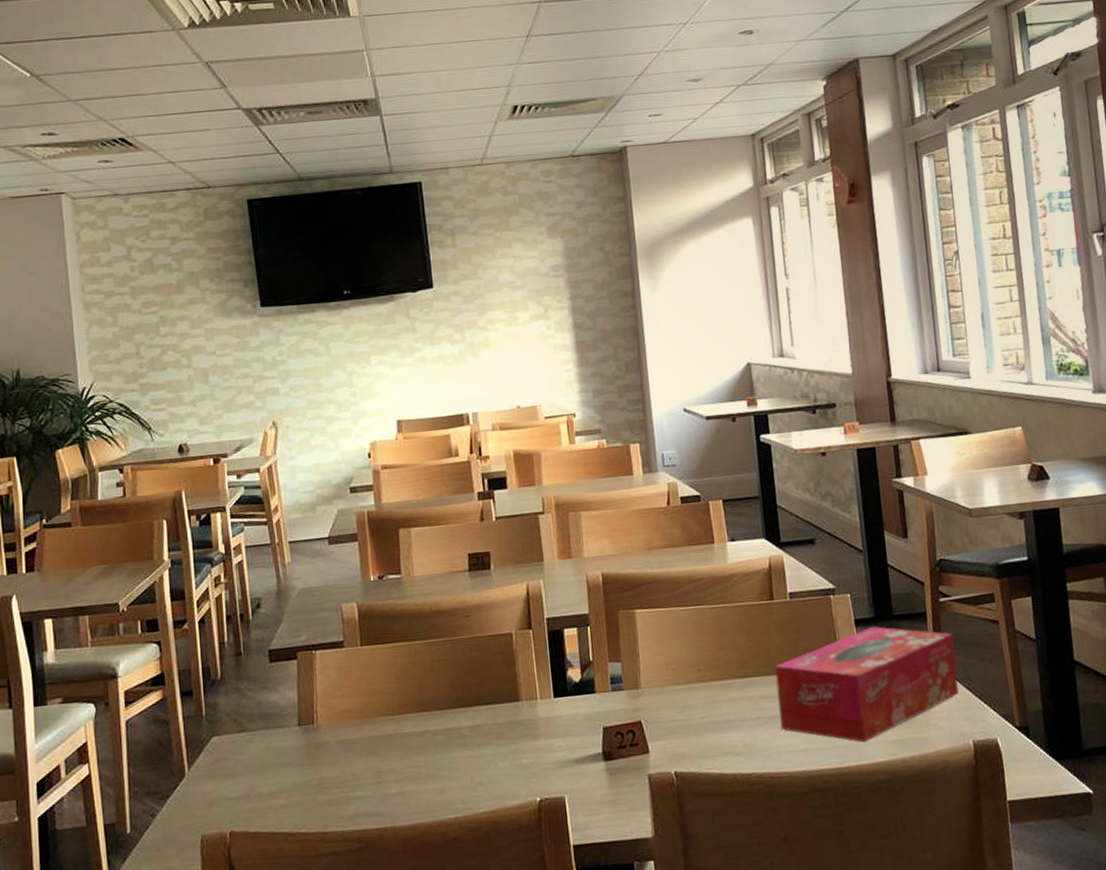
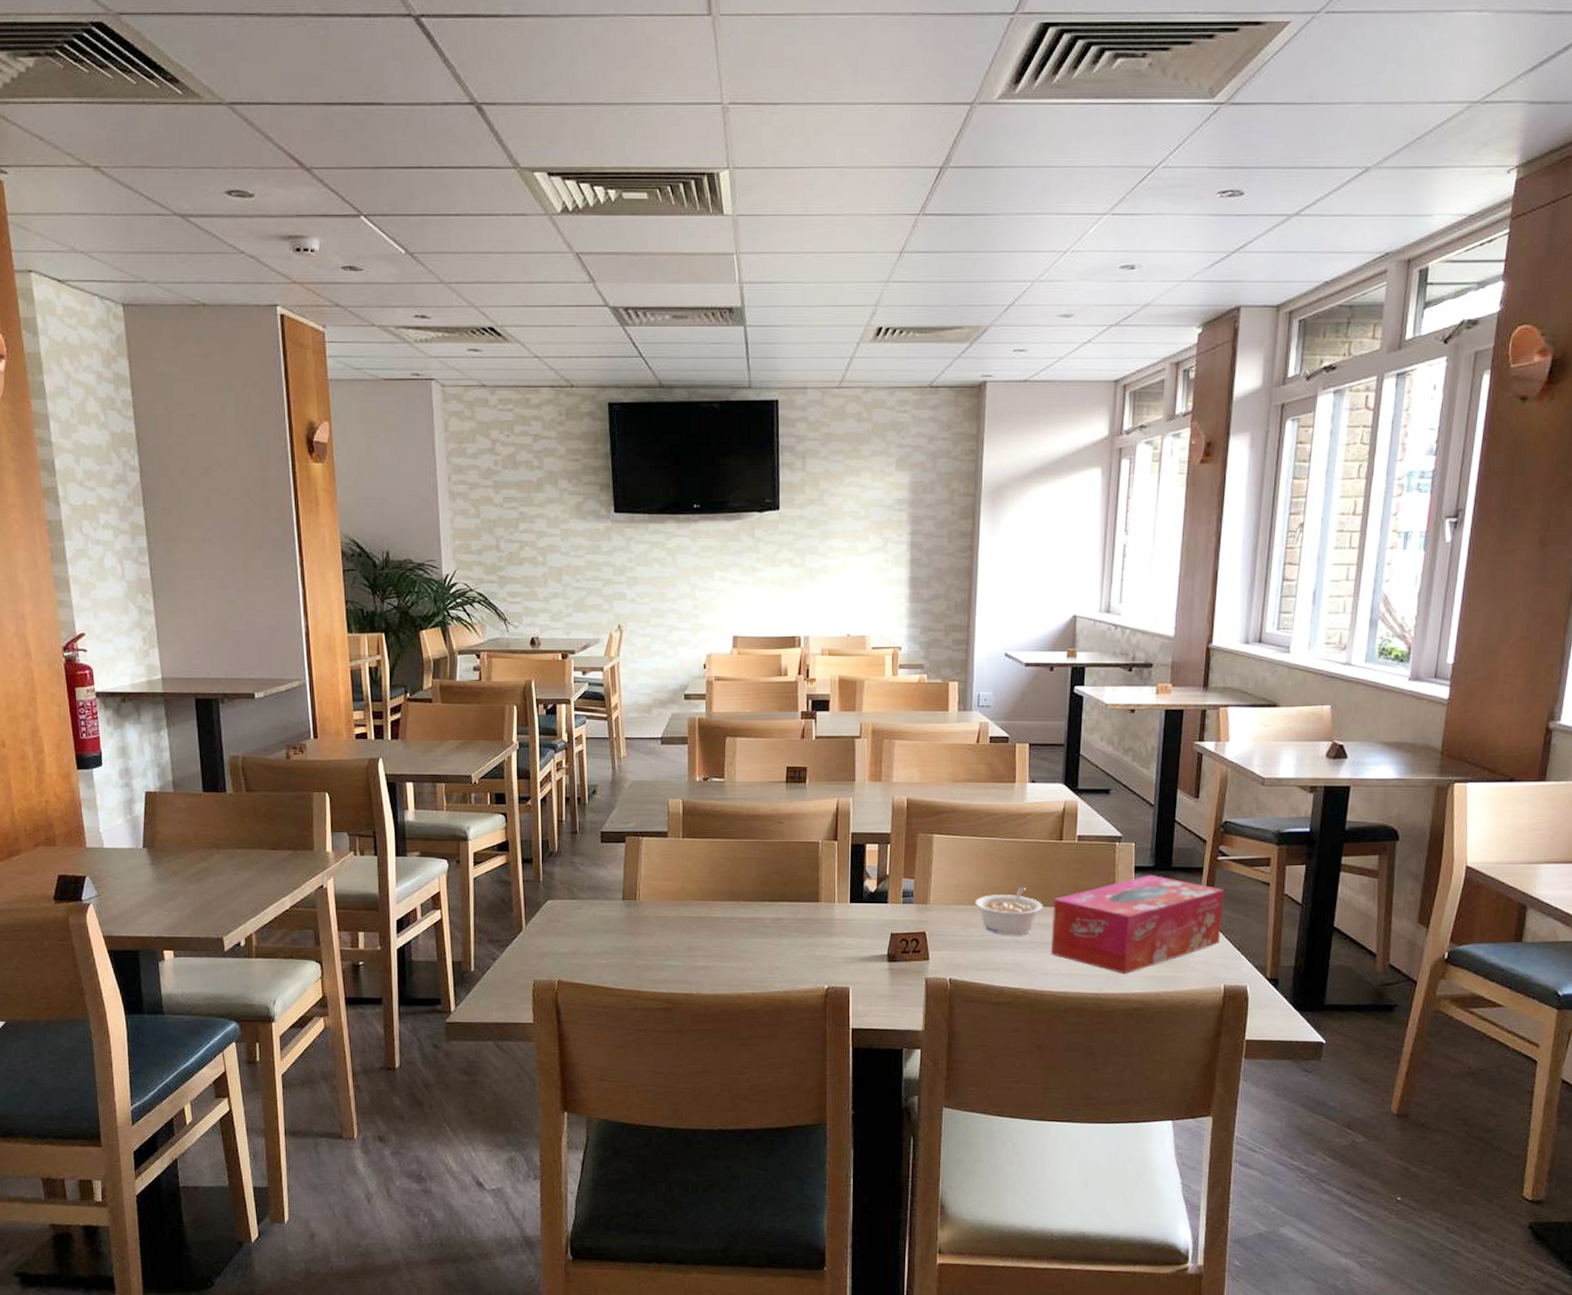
legume: none [690,657,765,714] -> present [975,888,1043,936]

